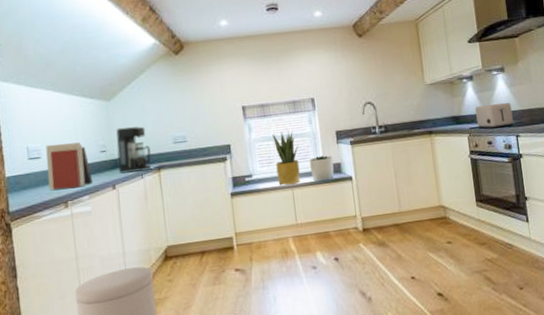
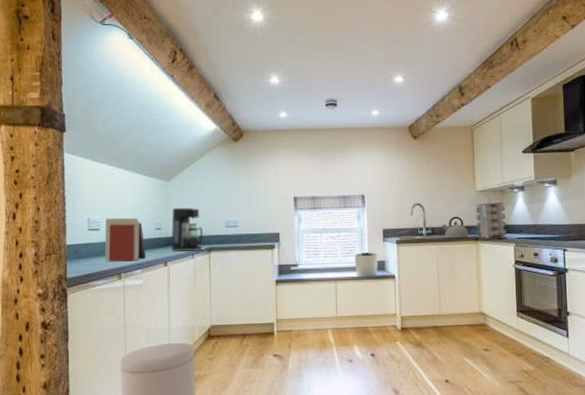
planter: present [272,131,301,186] -> none [321,225,345,278]
kettle: none [394,111,423,135] -> present [442,216,469,239]
spice rack: none [426,90,460,133] -> present [475,197,507,240]
toaster: present [474,103,514,129] -> none [523,216,562,241]

